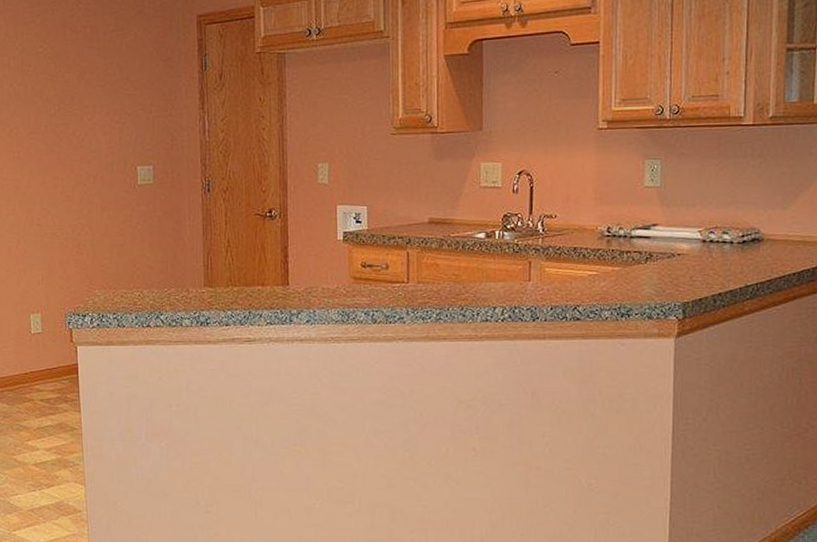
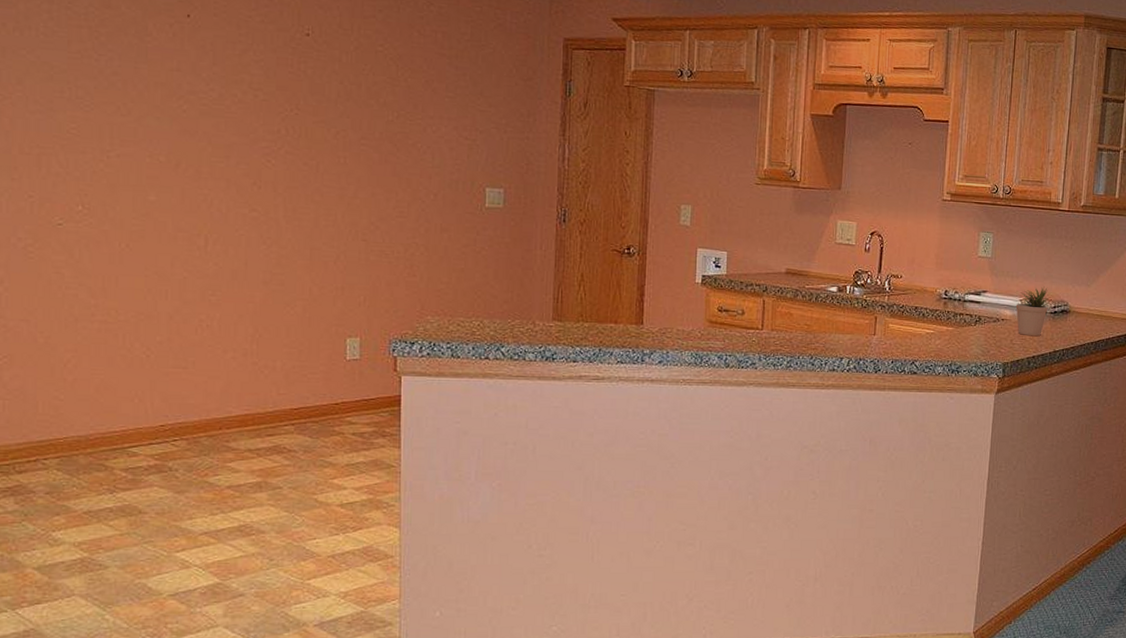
potted plant: none [694,213,736,271] -> present [1015,286,1050,337]

